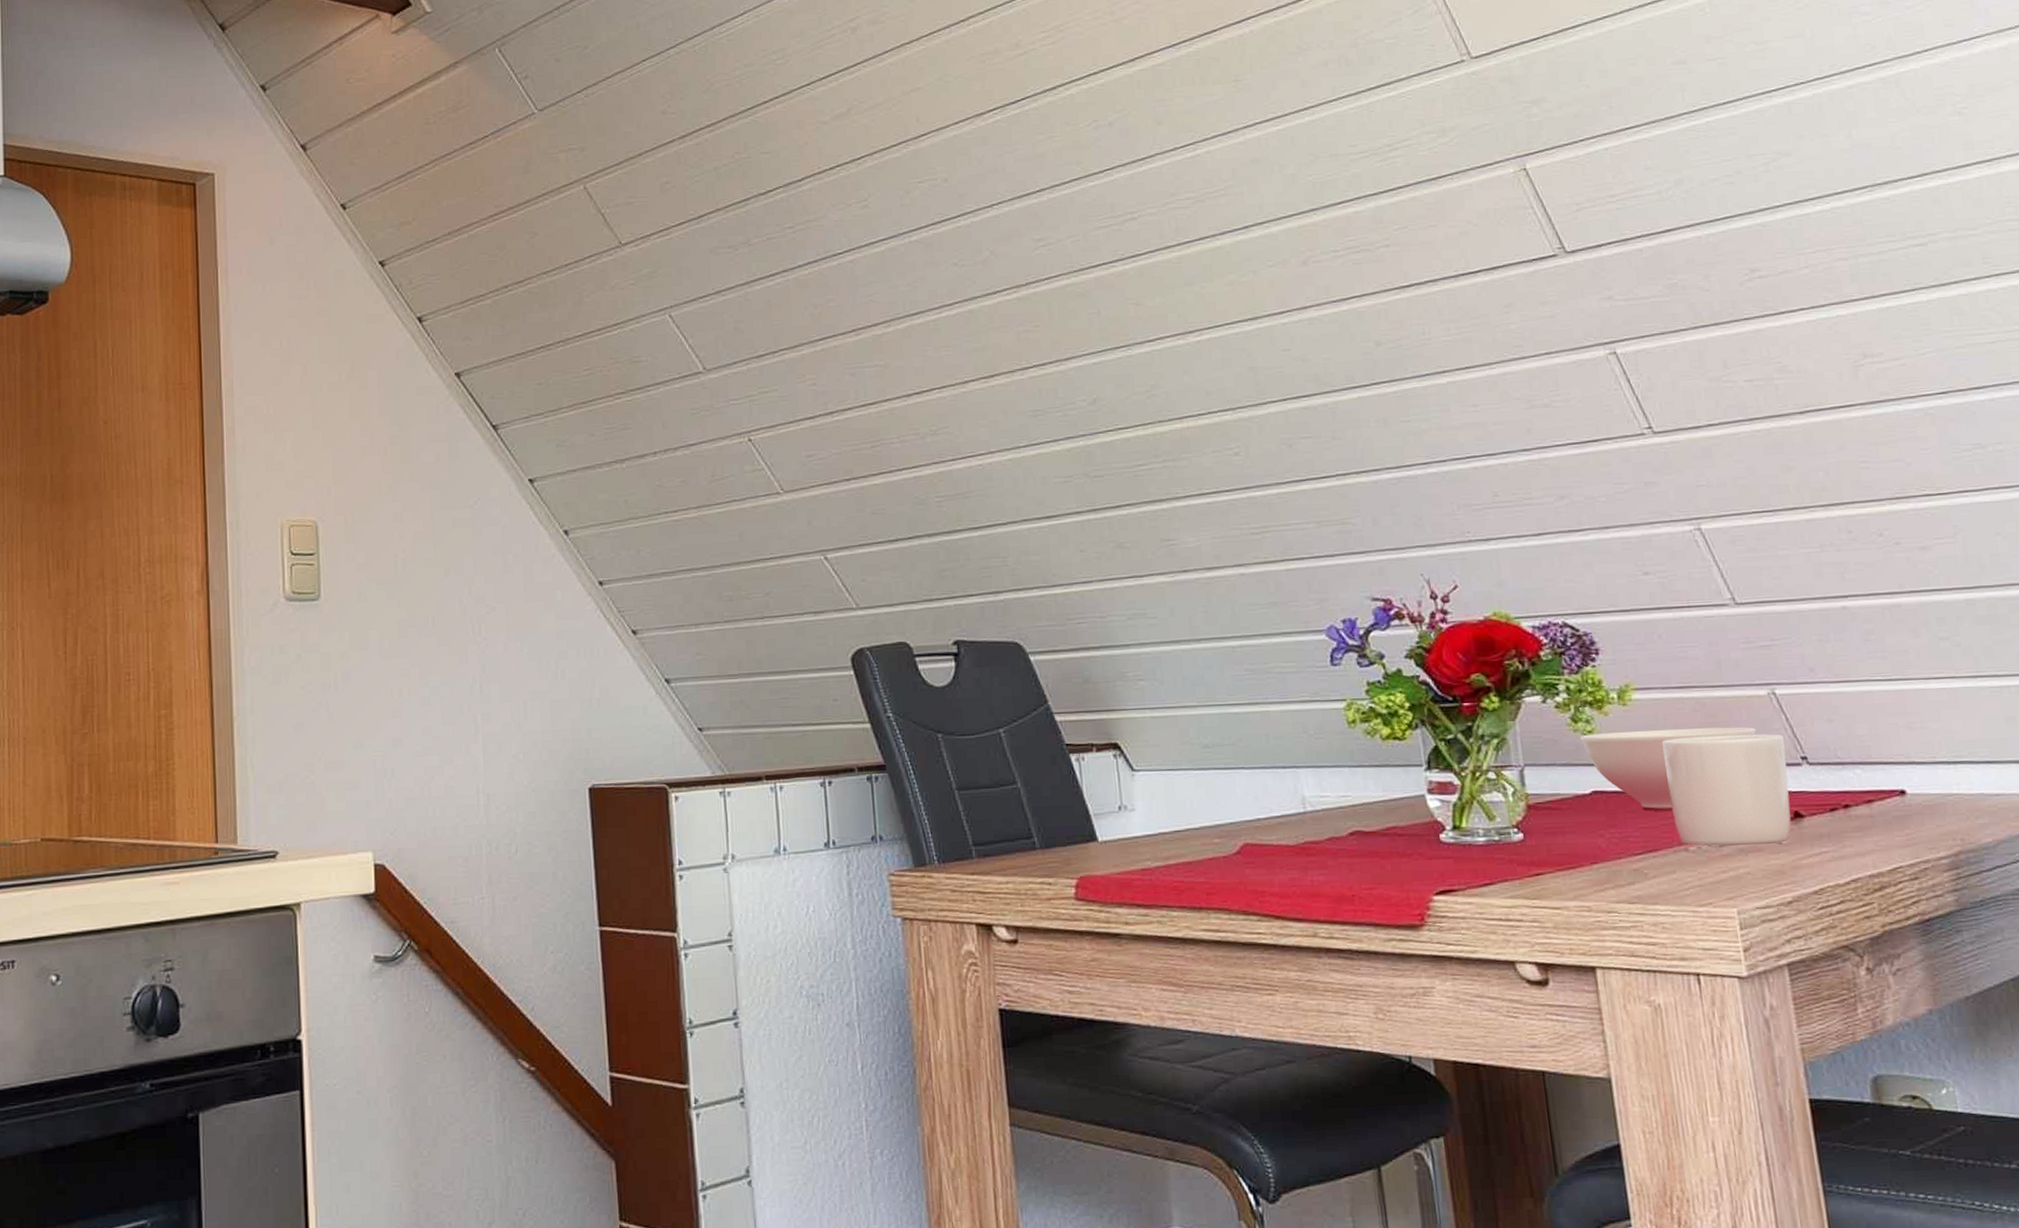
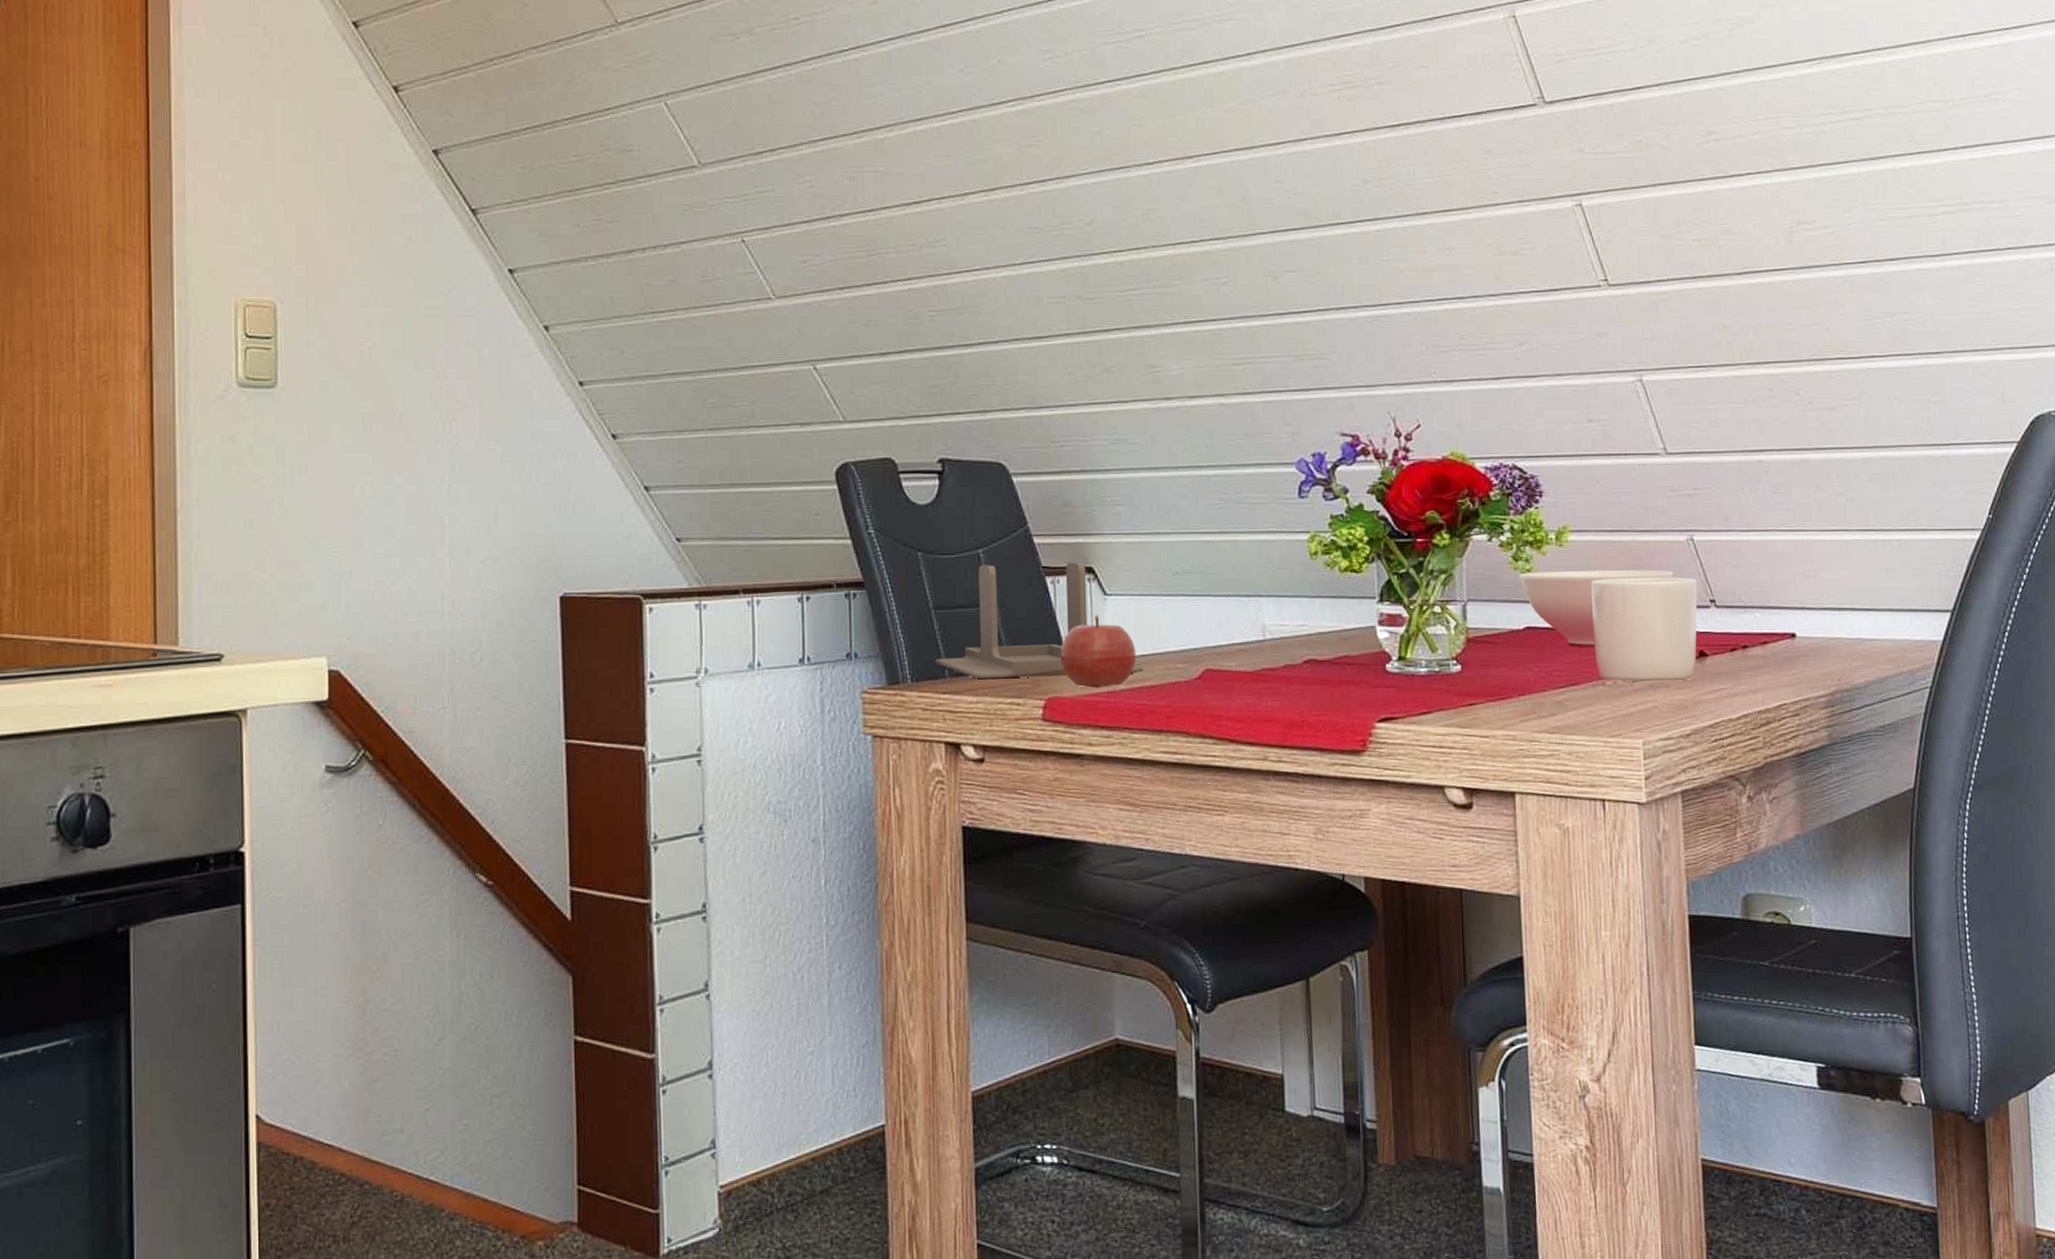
napkin holder: none [961,738,1178,859] -> present [935,562,1143,678]
fruit: none [1089,791,1170,866] -> present [1060,614,1137,688]

